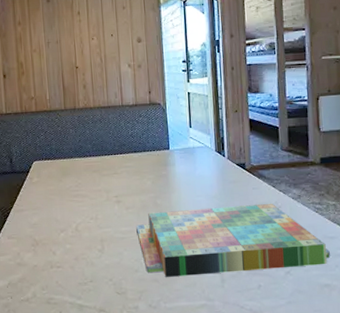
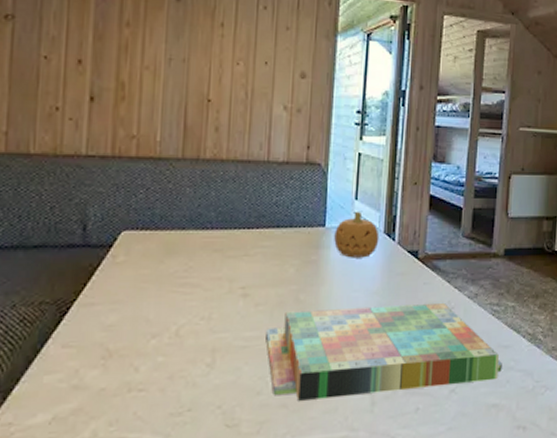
fruit: none [177,136,212,172] -> present [334,211,380,258]

